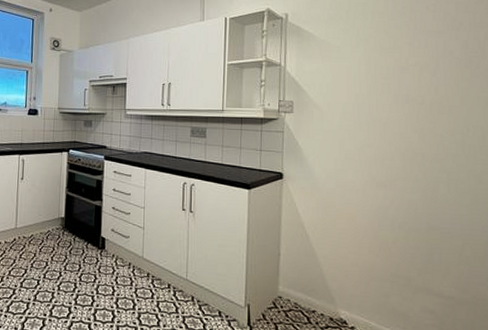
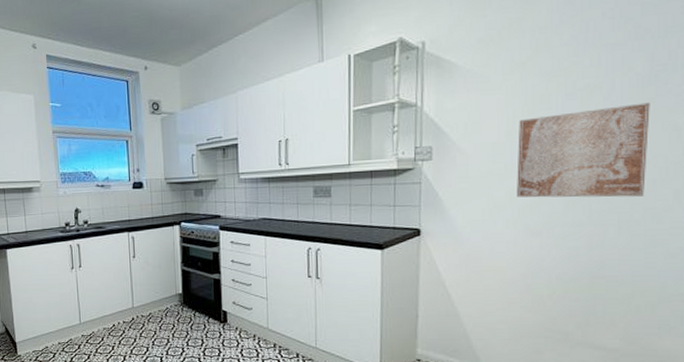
wall art: none [363,81,468,159] -> present [517,102,650,198]

